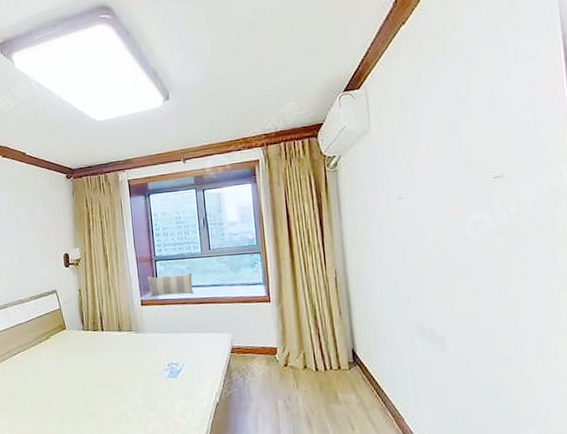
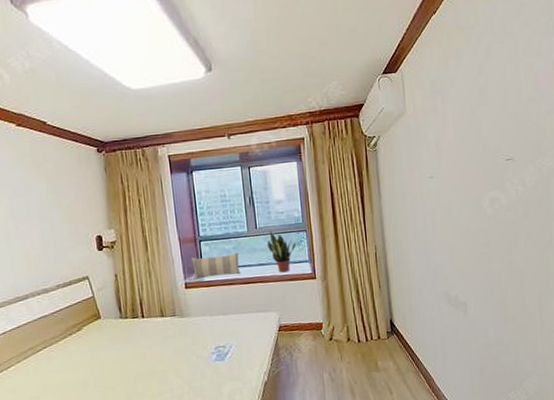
potted plant: none [221,252,250,294] -> present [267,231,297,273]

